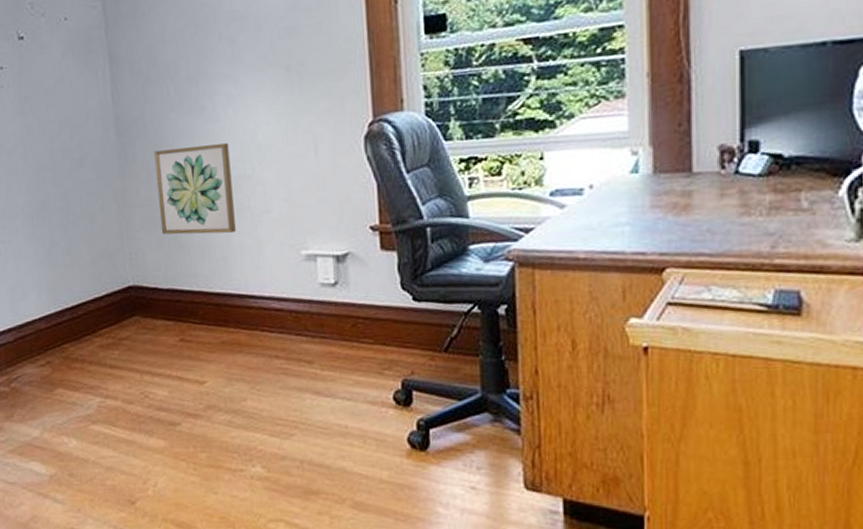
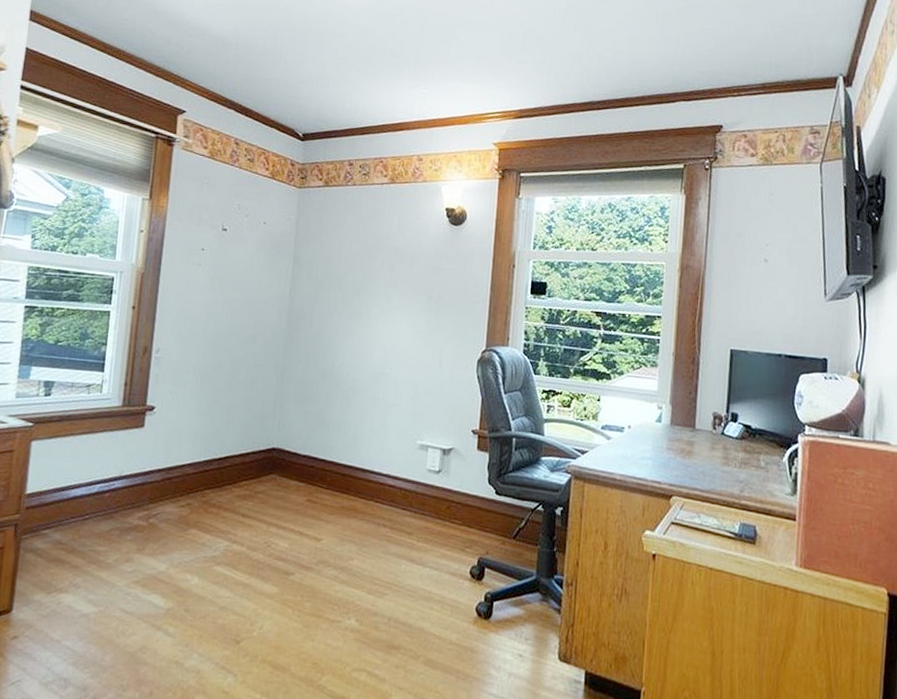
wall art: present [153,143,236,235] -> none [309,340,375,418]

